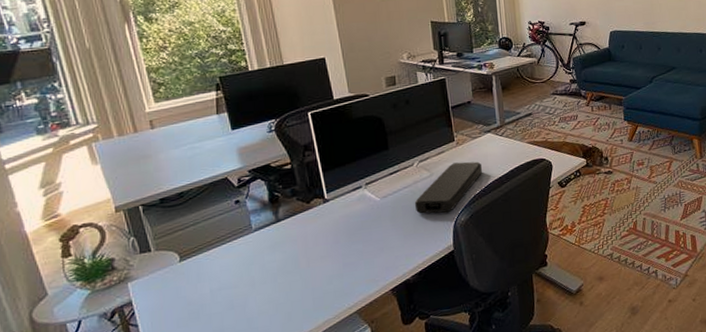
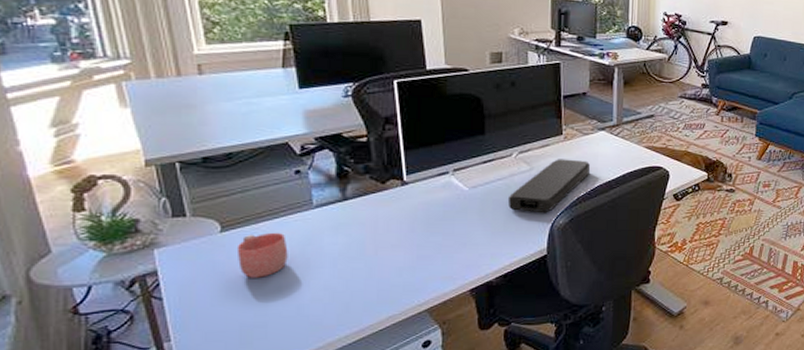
mug: none [193,256,236,299] -> present [236,232,288,278]

